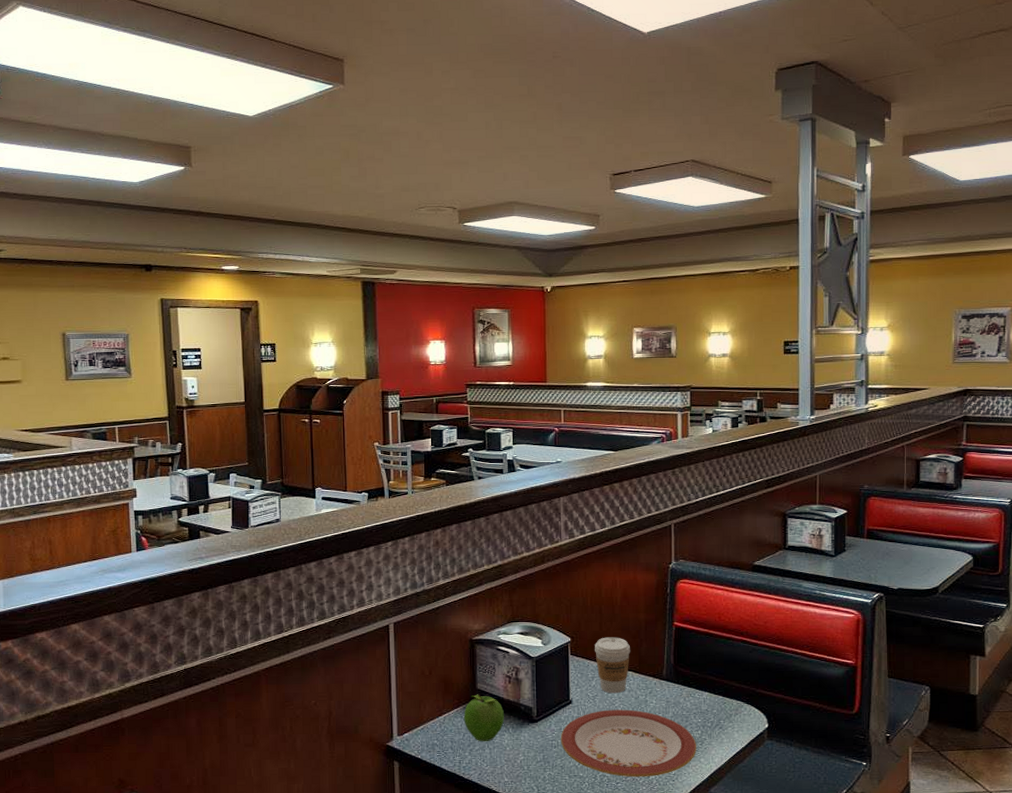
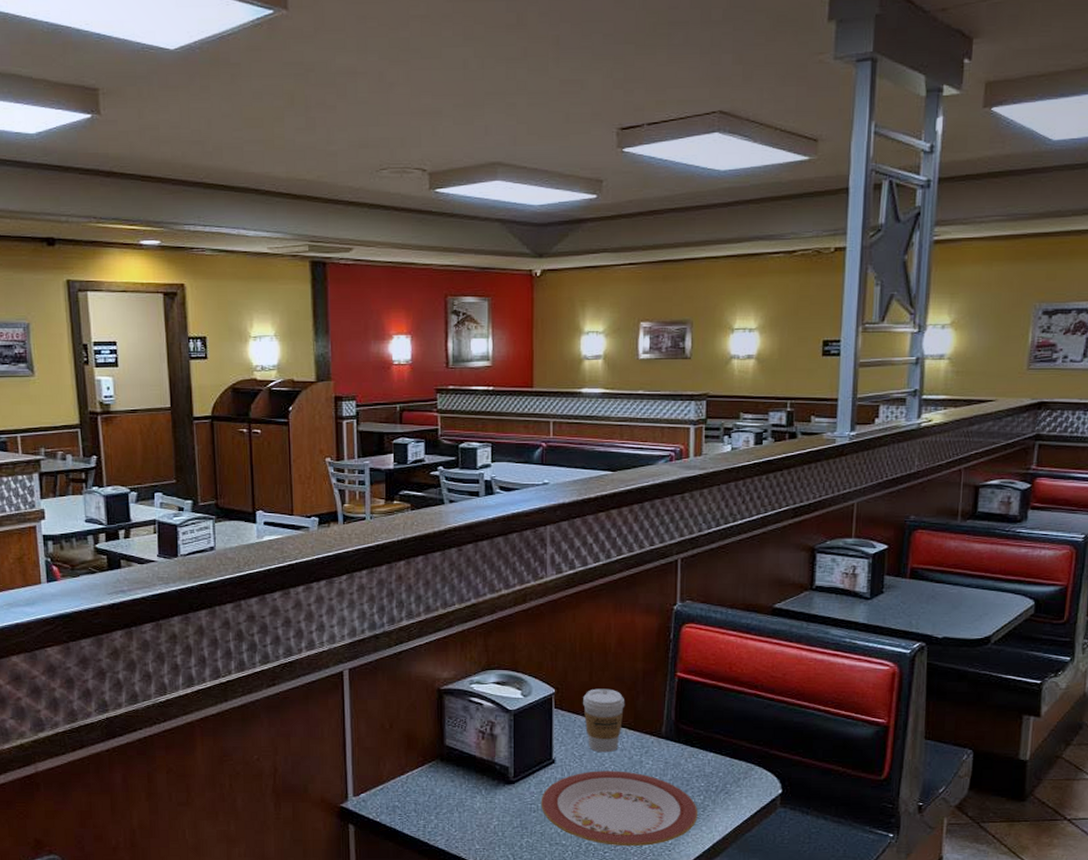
fruit: present [464,694,505,742] -> none [429,751,477,805]

